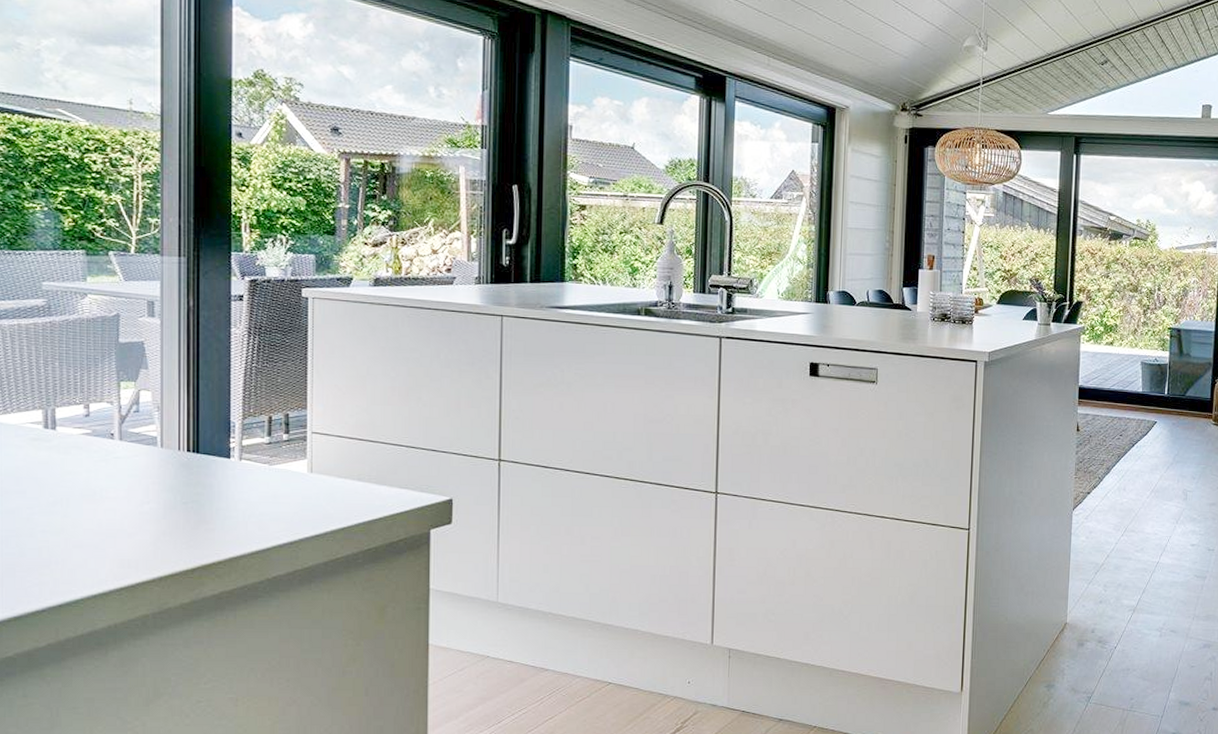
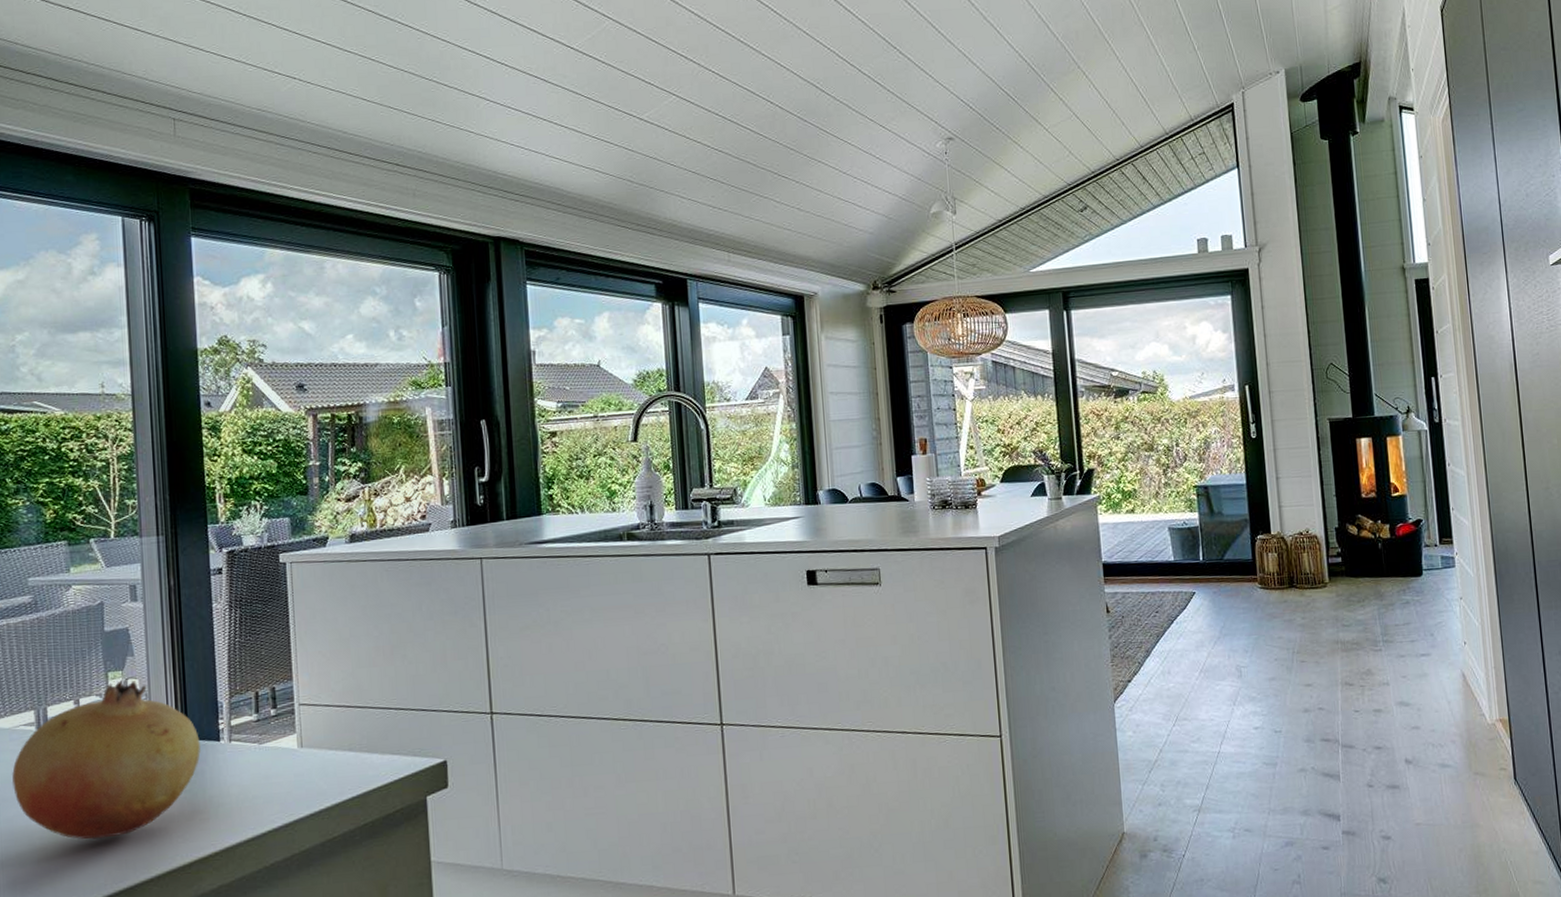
fruit: none [15,391,210,538] -> present [11,680,201,840]

